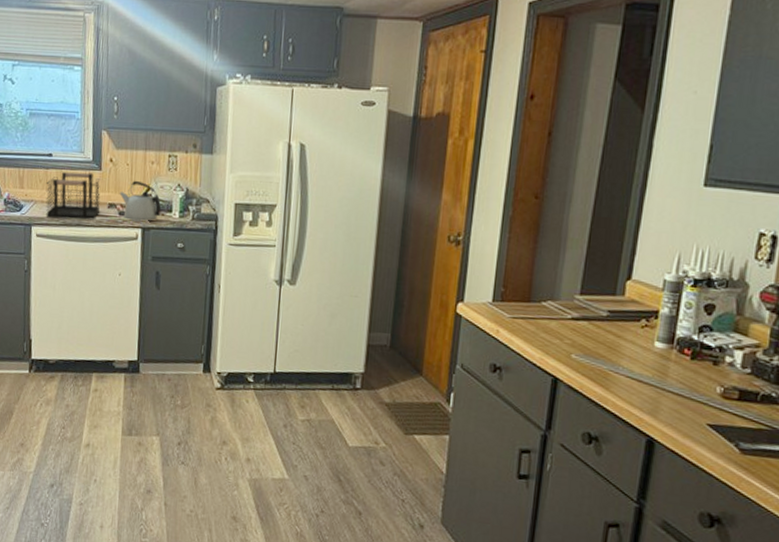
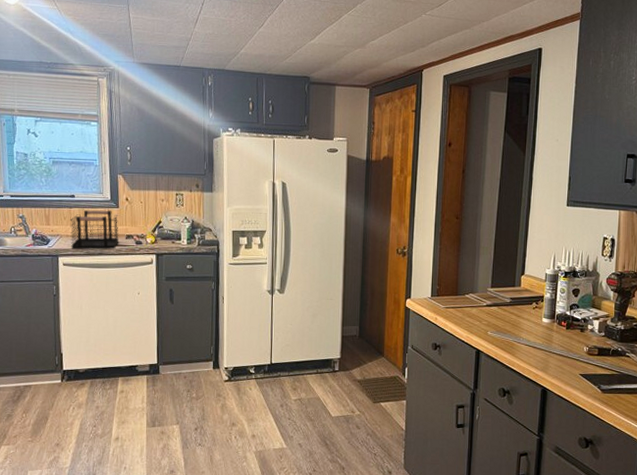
kettle: present [119,180,162,222] -> none [135,215,172,249]

